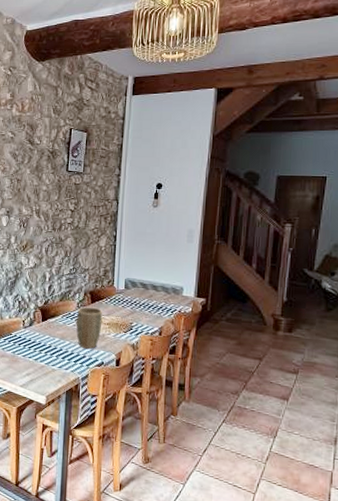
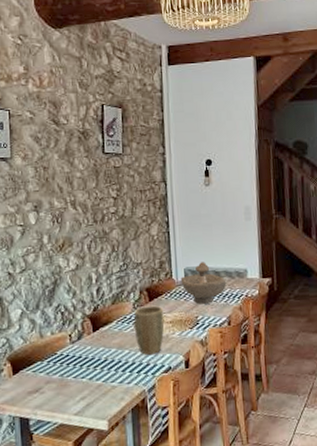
decorative bowl: none [121,275,162,313] -> present [180,262,227,305]

